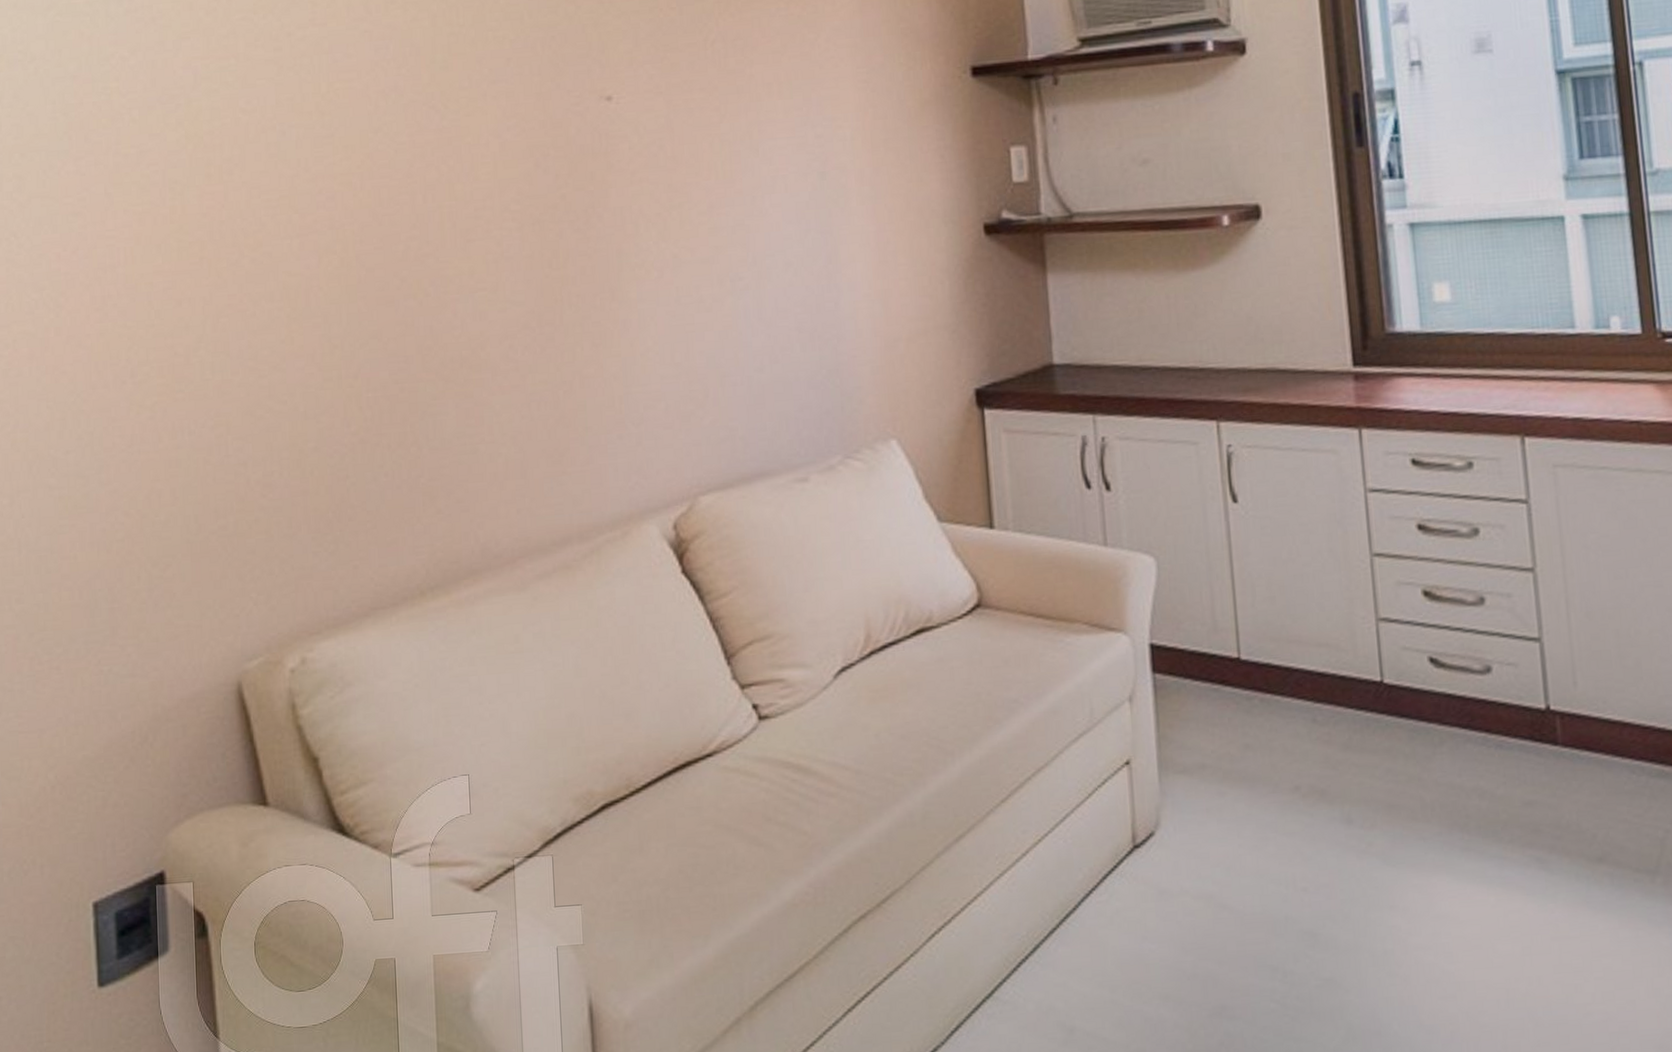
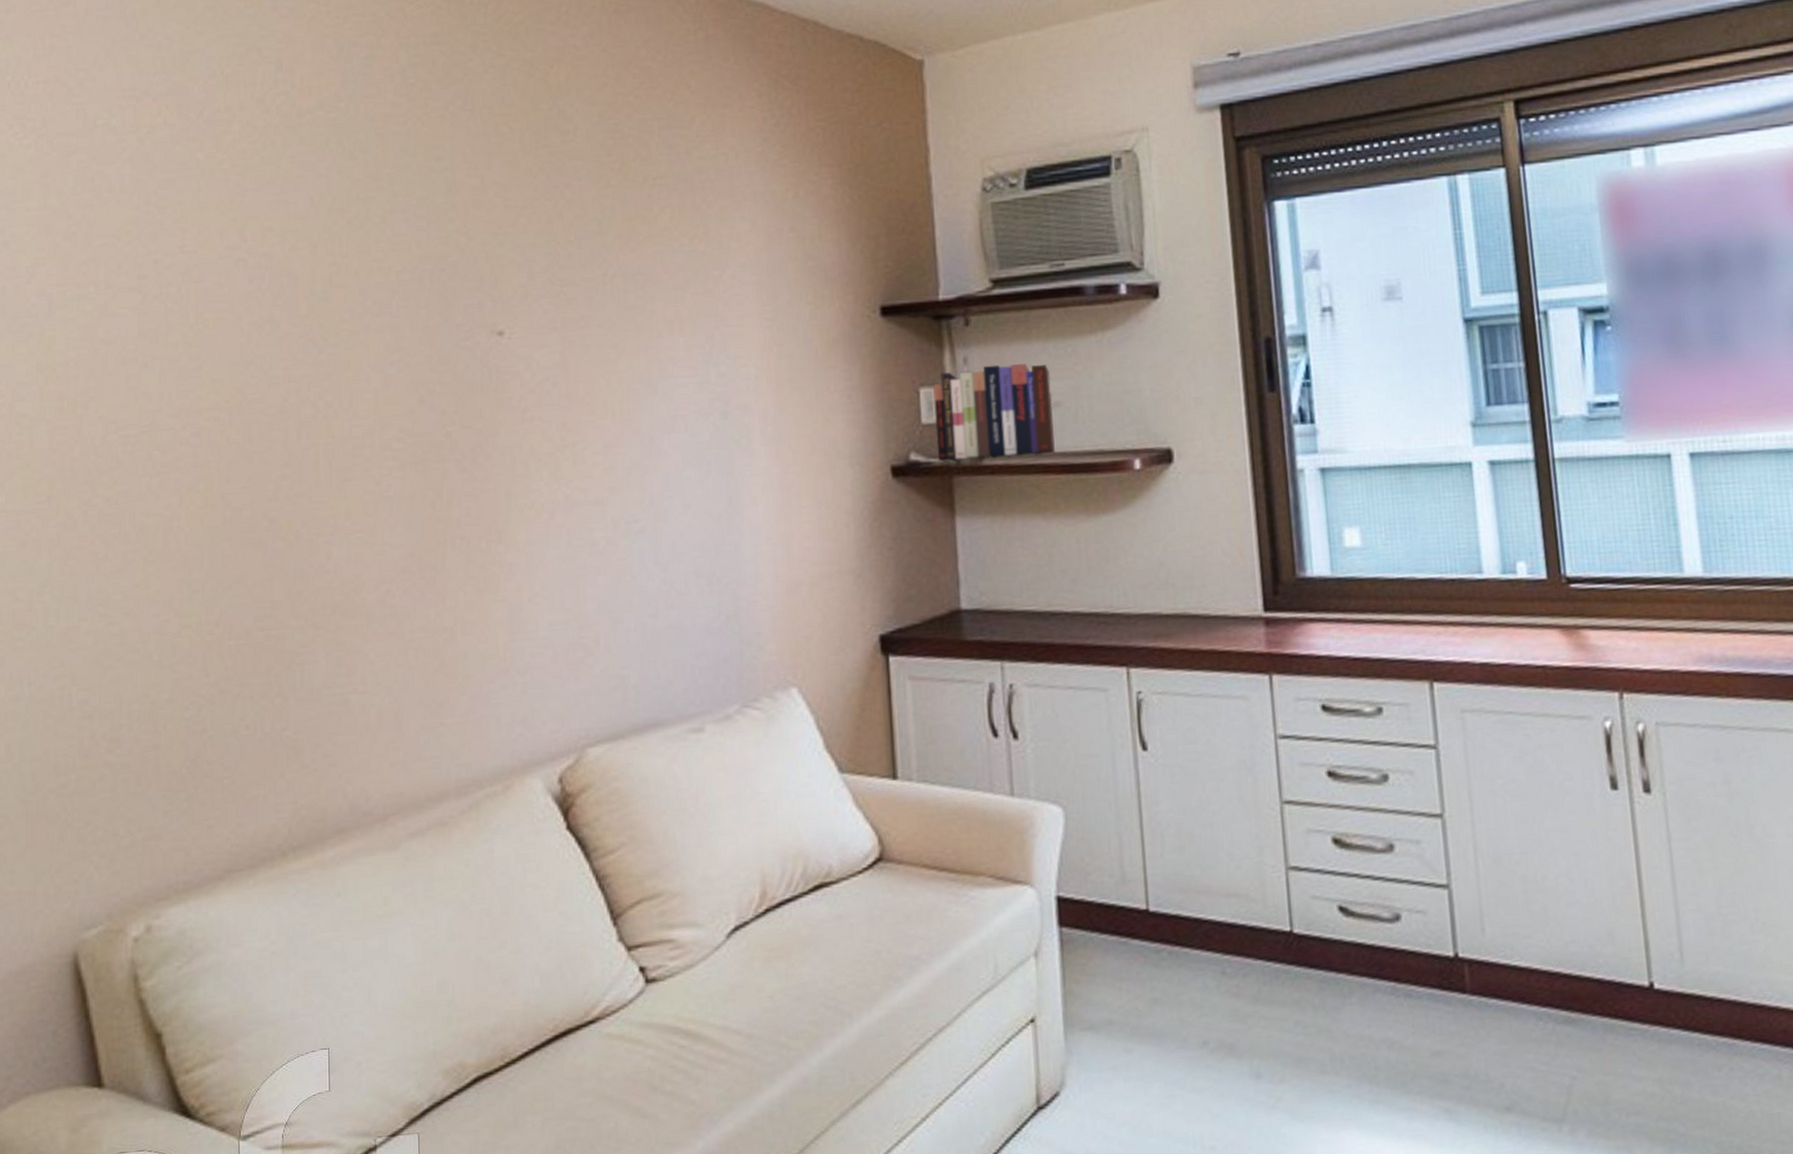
books: none [1023,122,1144,220] -> present [933,364,1055,462]

